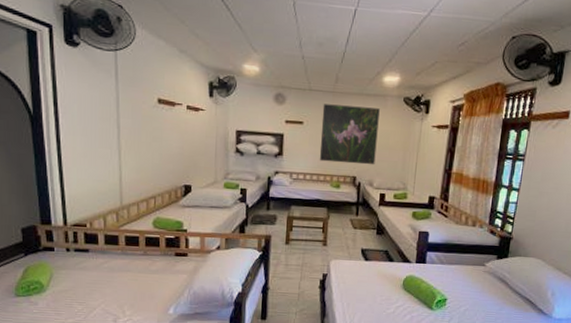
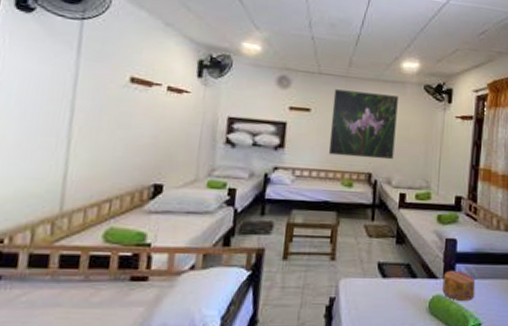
hat: none [415,256,444,281] -> present [442,270,476,301]

